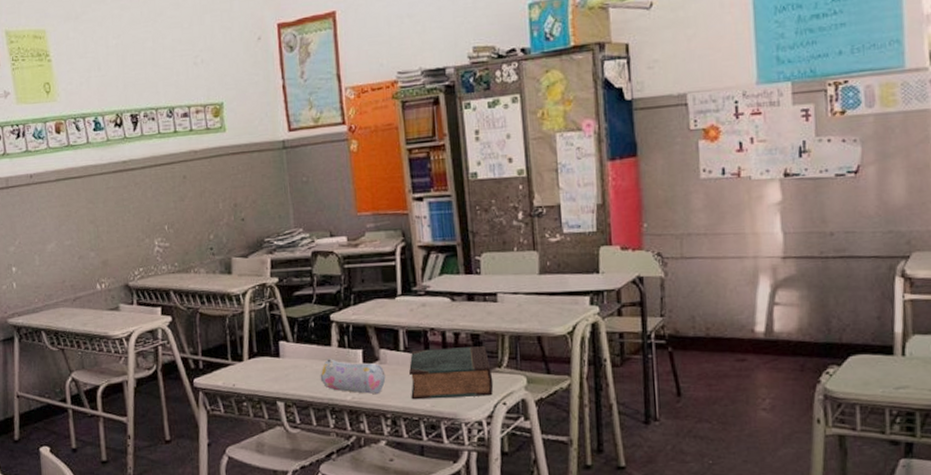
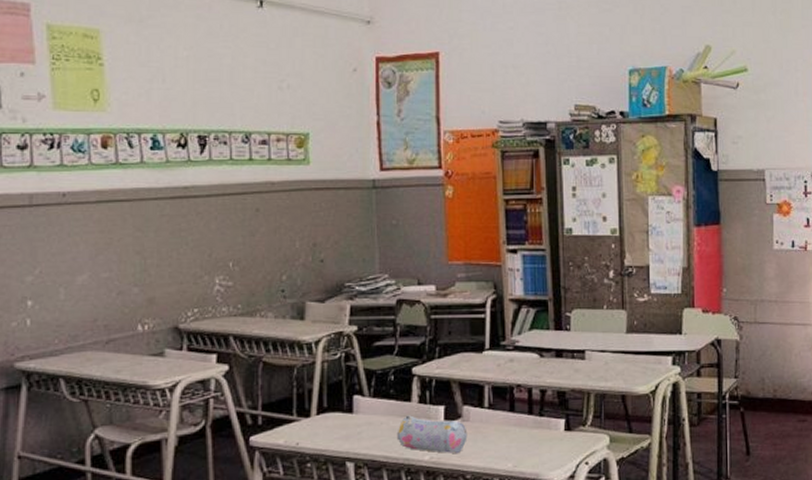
book: present [409,346,494,400] -> none [493,404,577,460]

